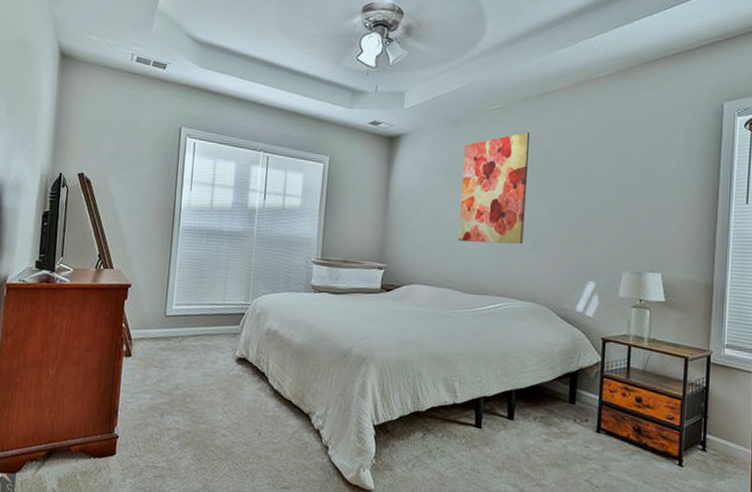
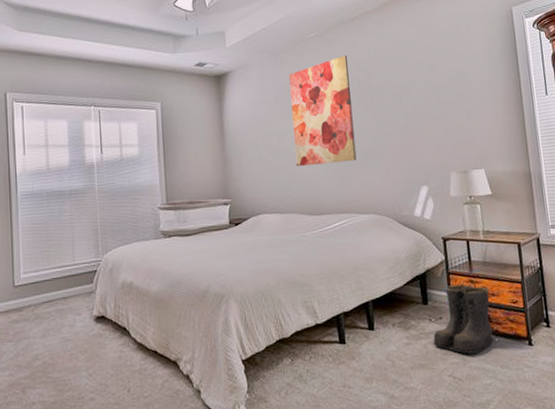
boots: none [573,389,644,463] -> present [432,284,496,354]

